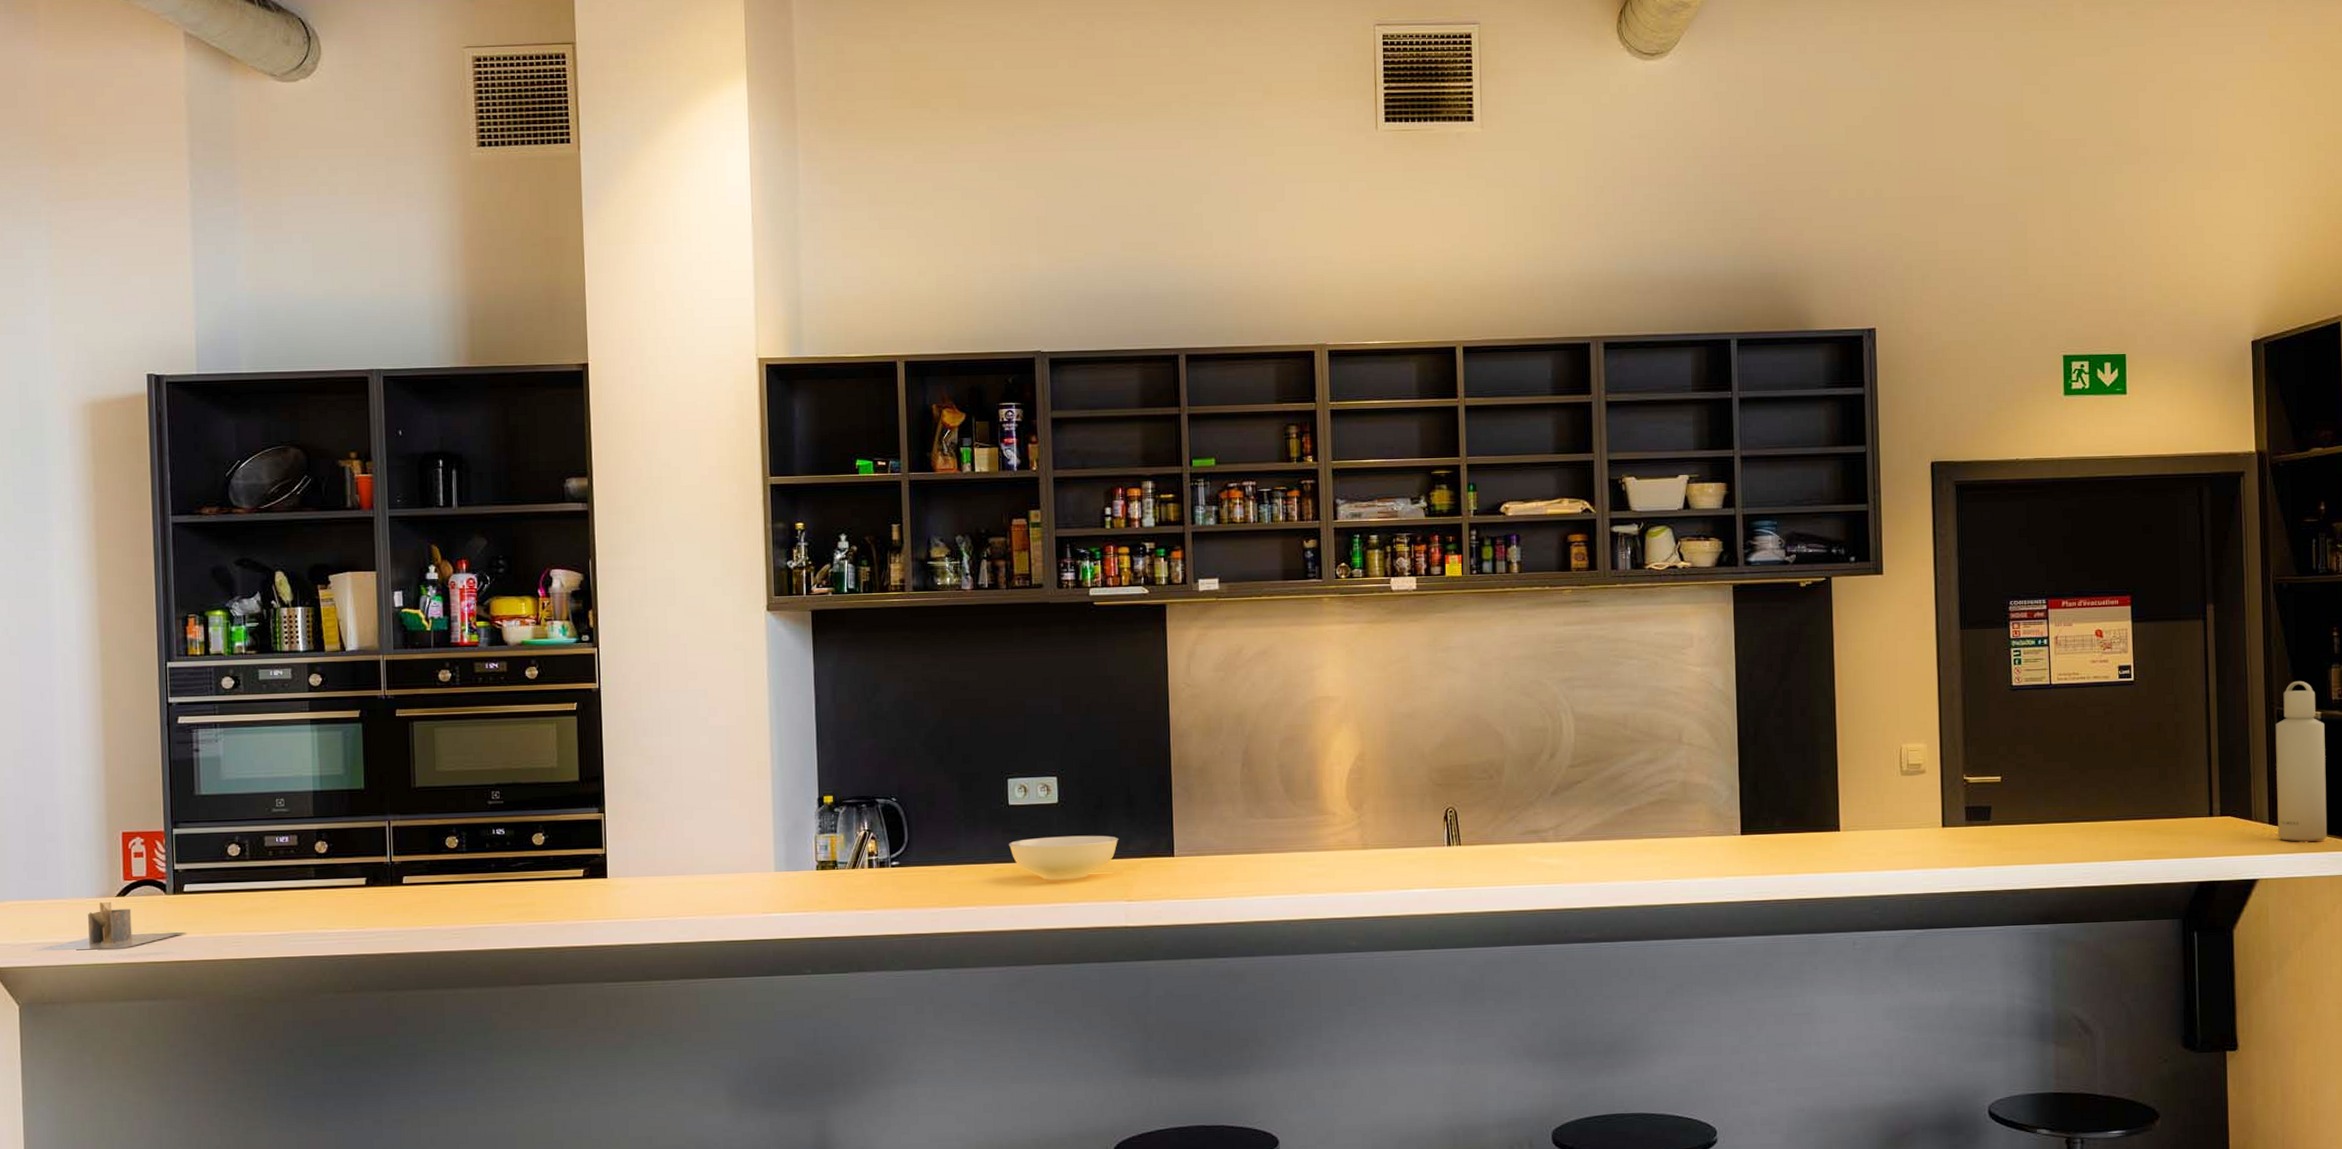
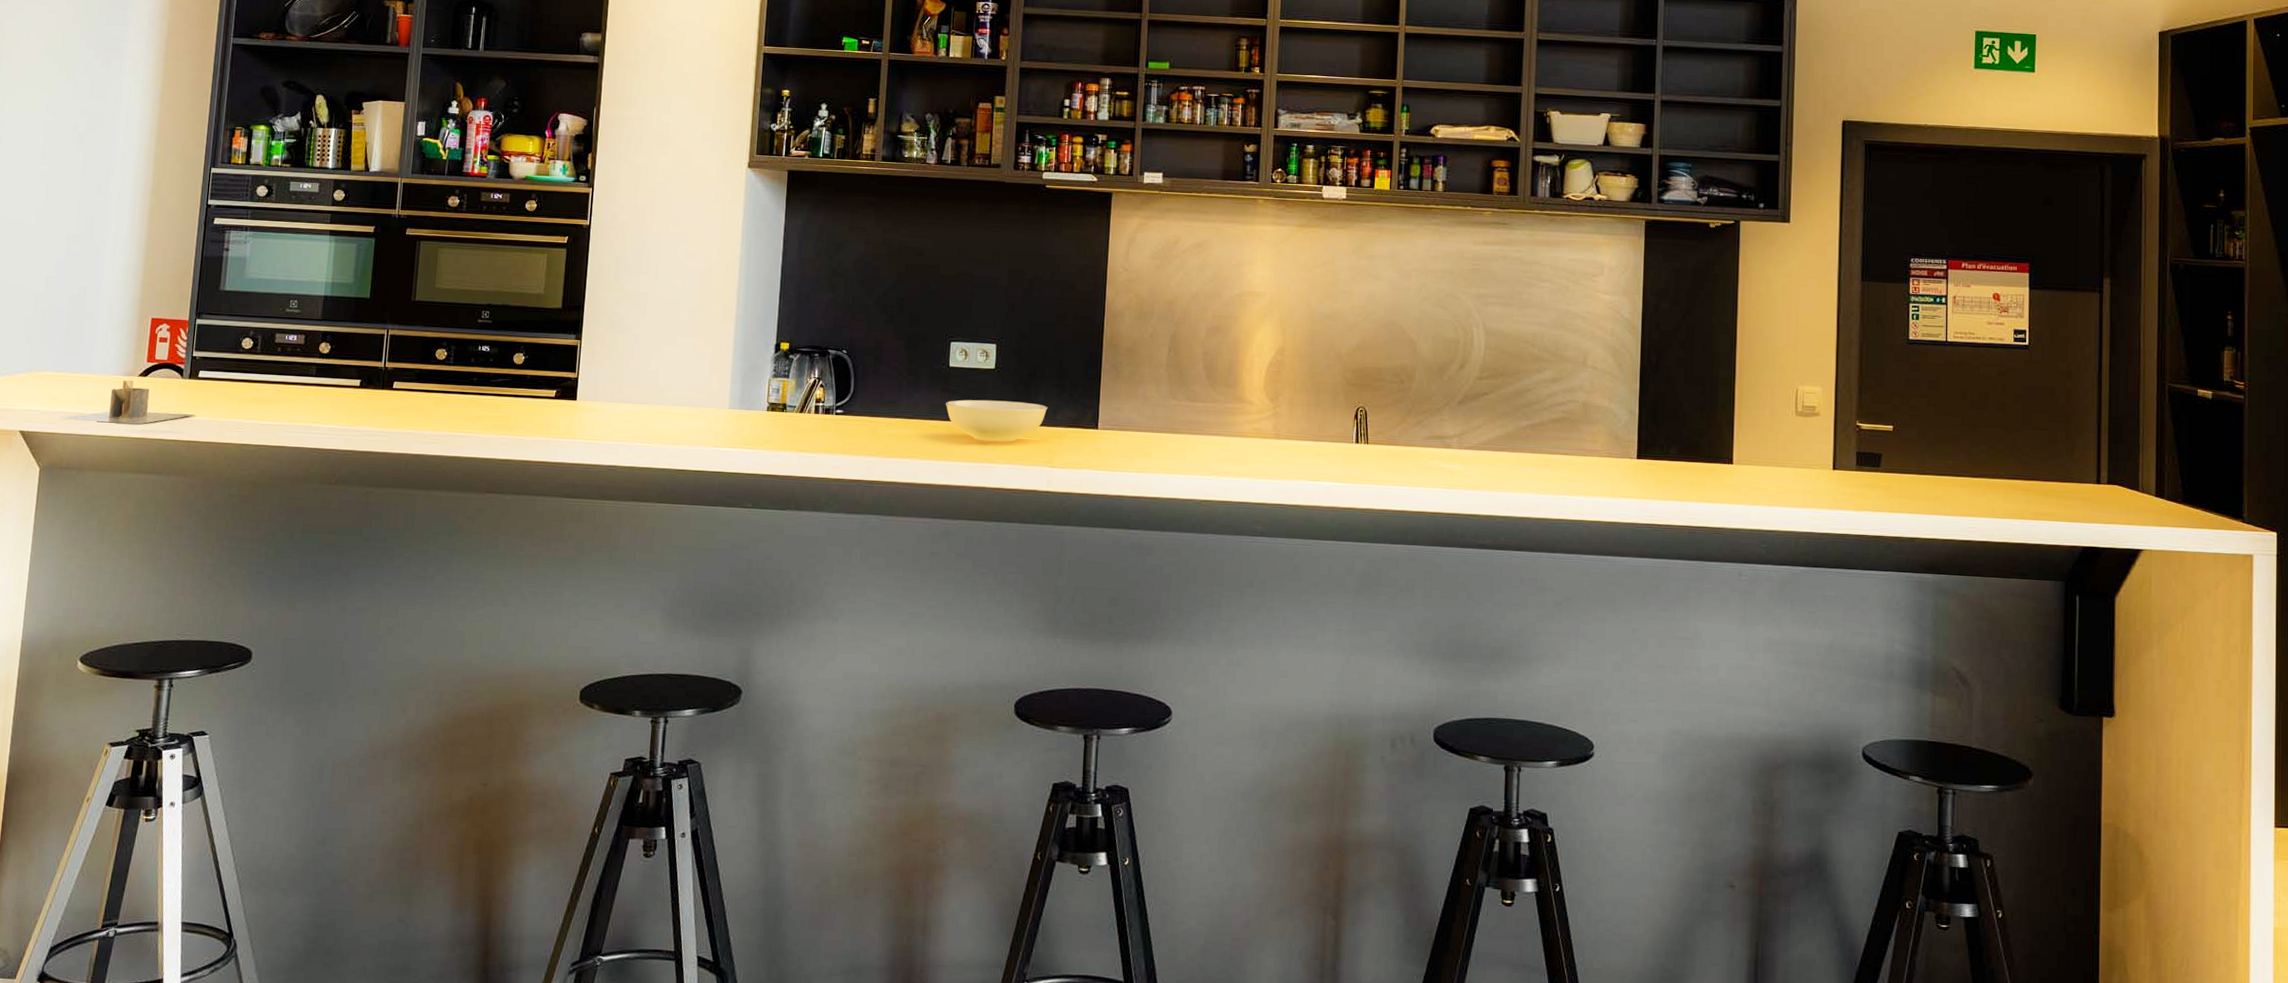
bottle: present [2275,680,2328,842] -> none [2163,359,2215,518]

